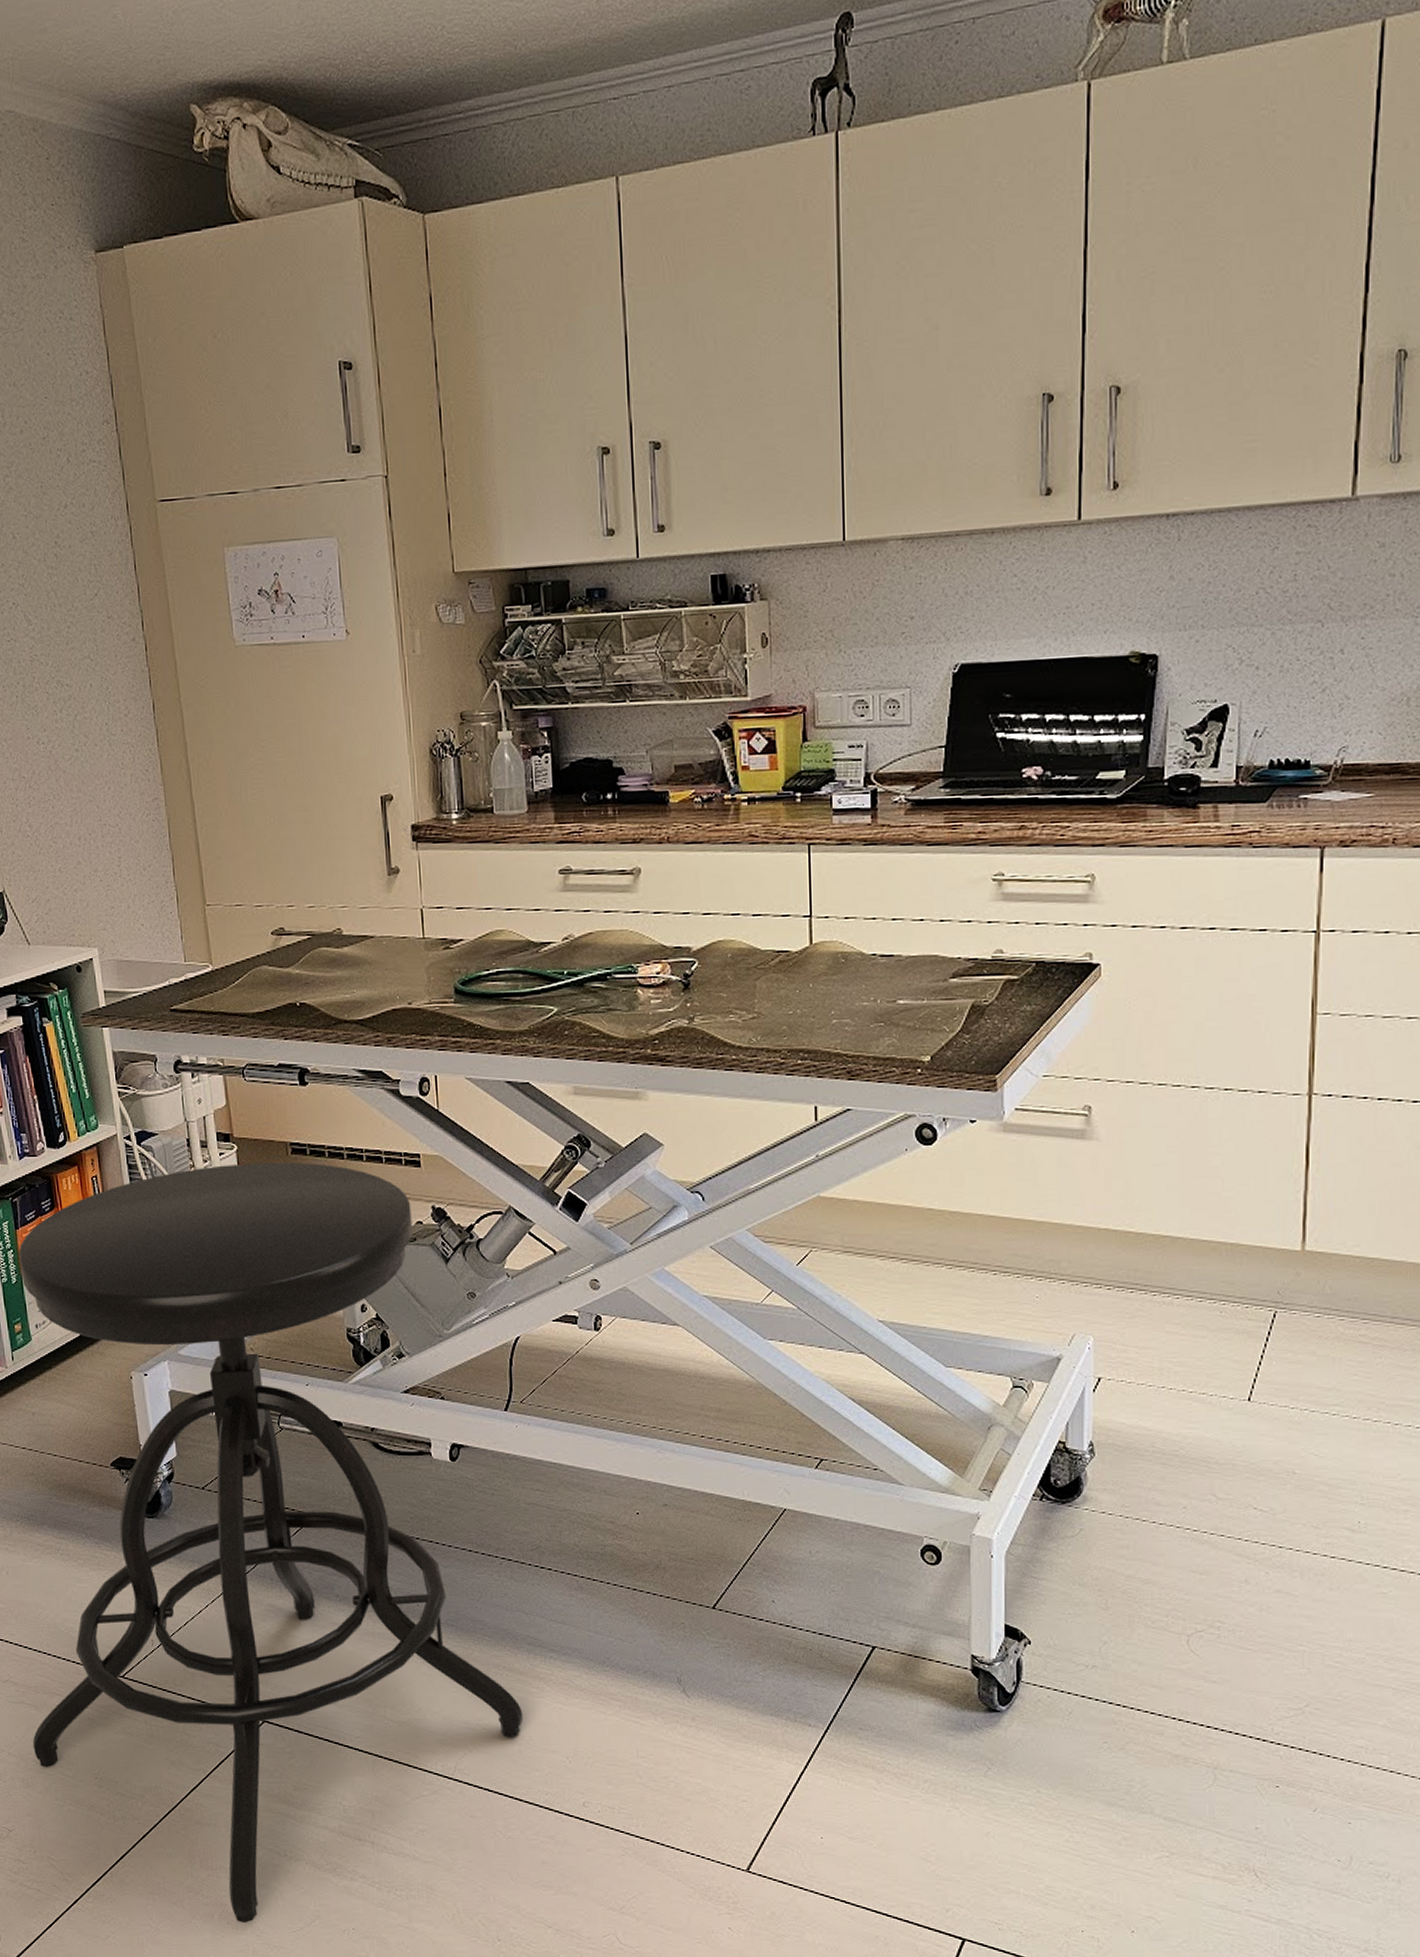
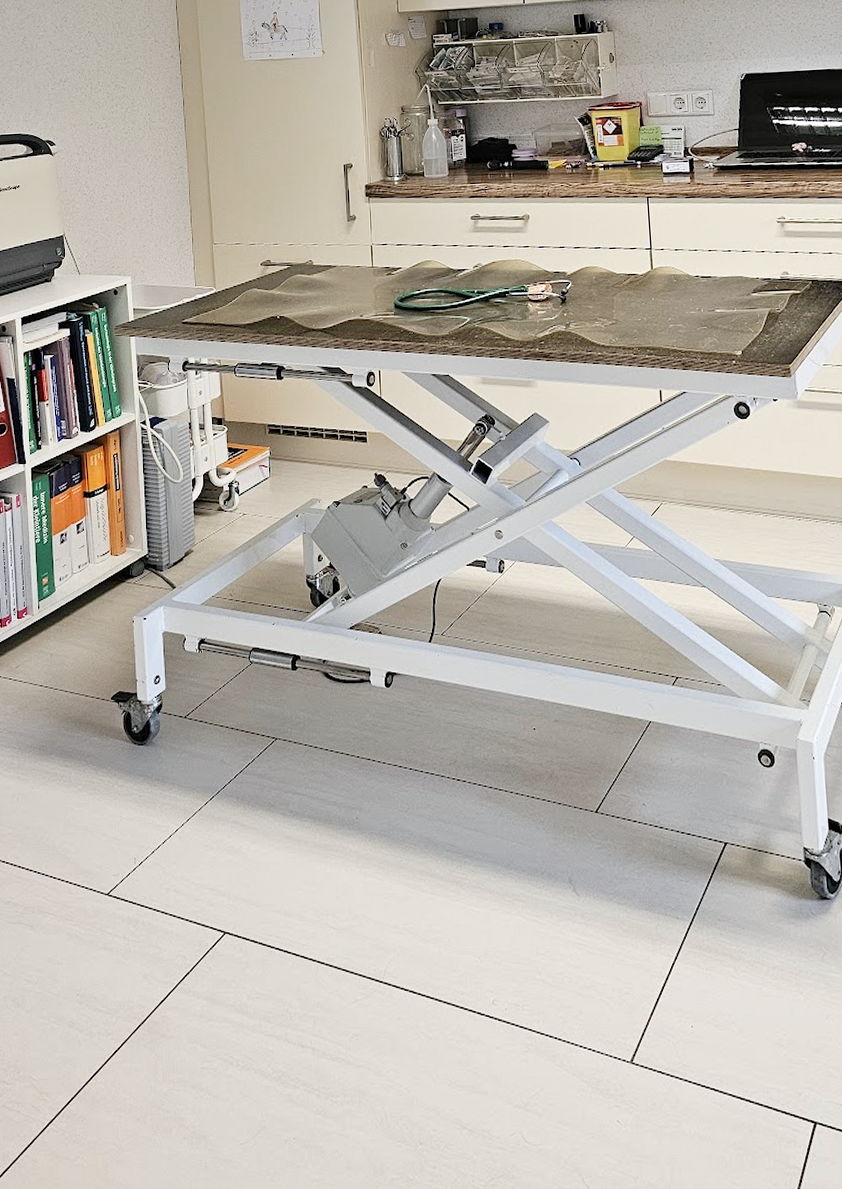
stool: present [18,1162,524,1923] -> none [25,440,443,1137]

